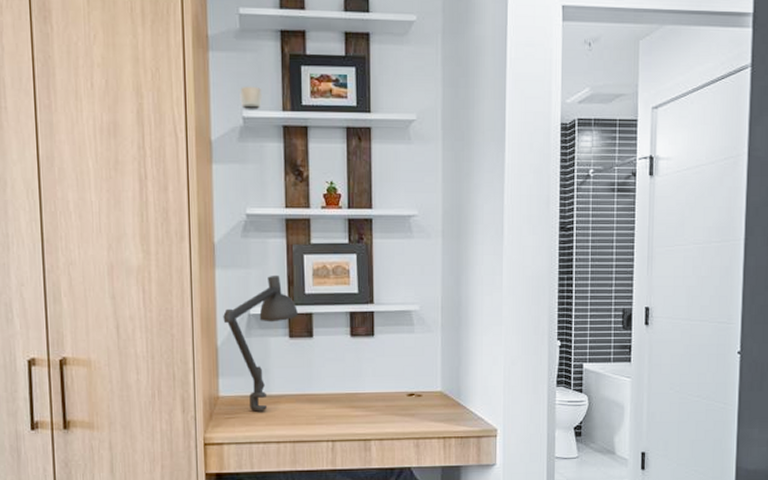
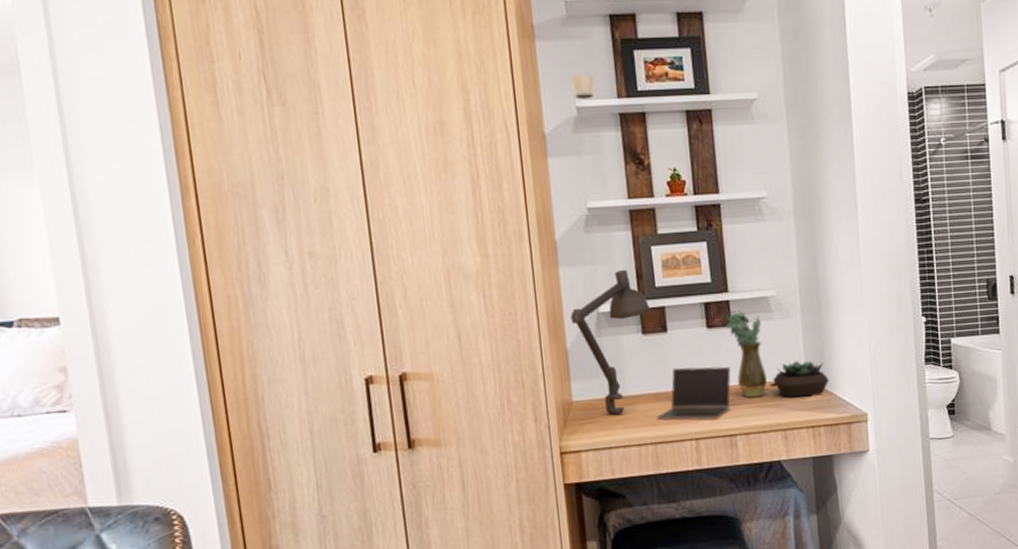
laptop computer: none [296,372,370,424] -> present [655,366,731,421]
vase: none [370,319,405,406] -> present [725,309,768,398]
succulent plant: none [410,374,463,409] -> present [773,361,829,398]

